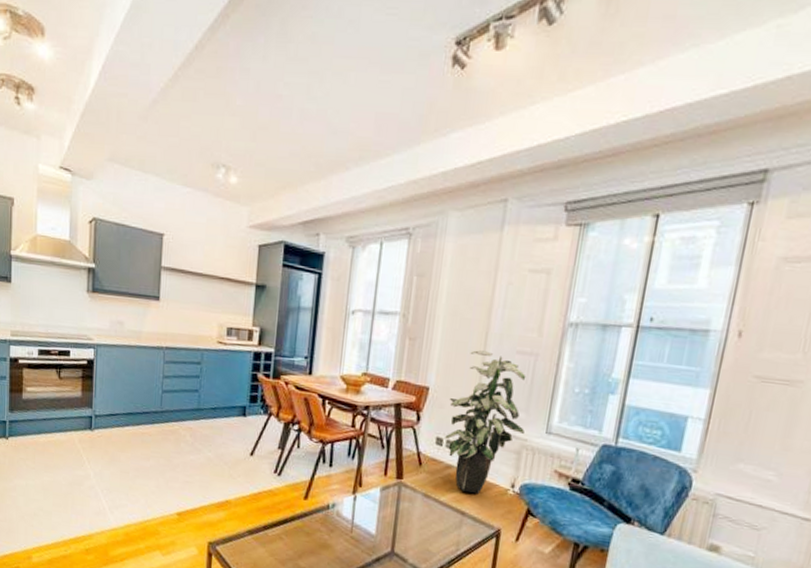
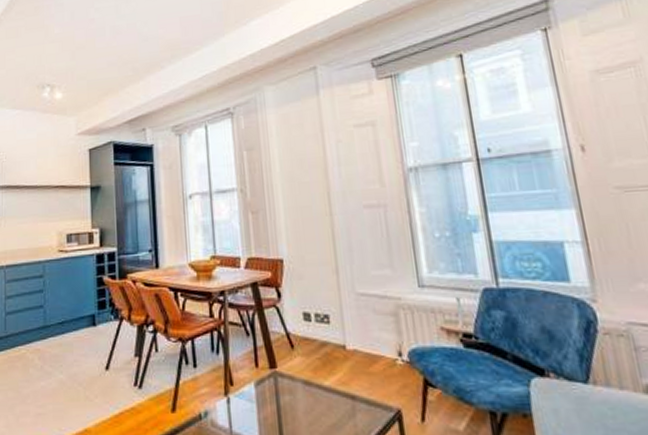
indoor plant: present [445,350,526,495] -> none [306,211,395,372]

